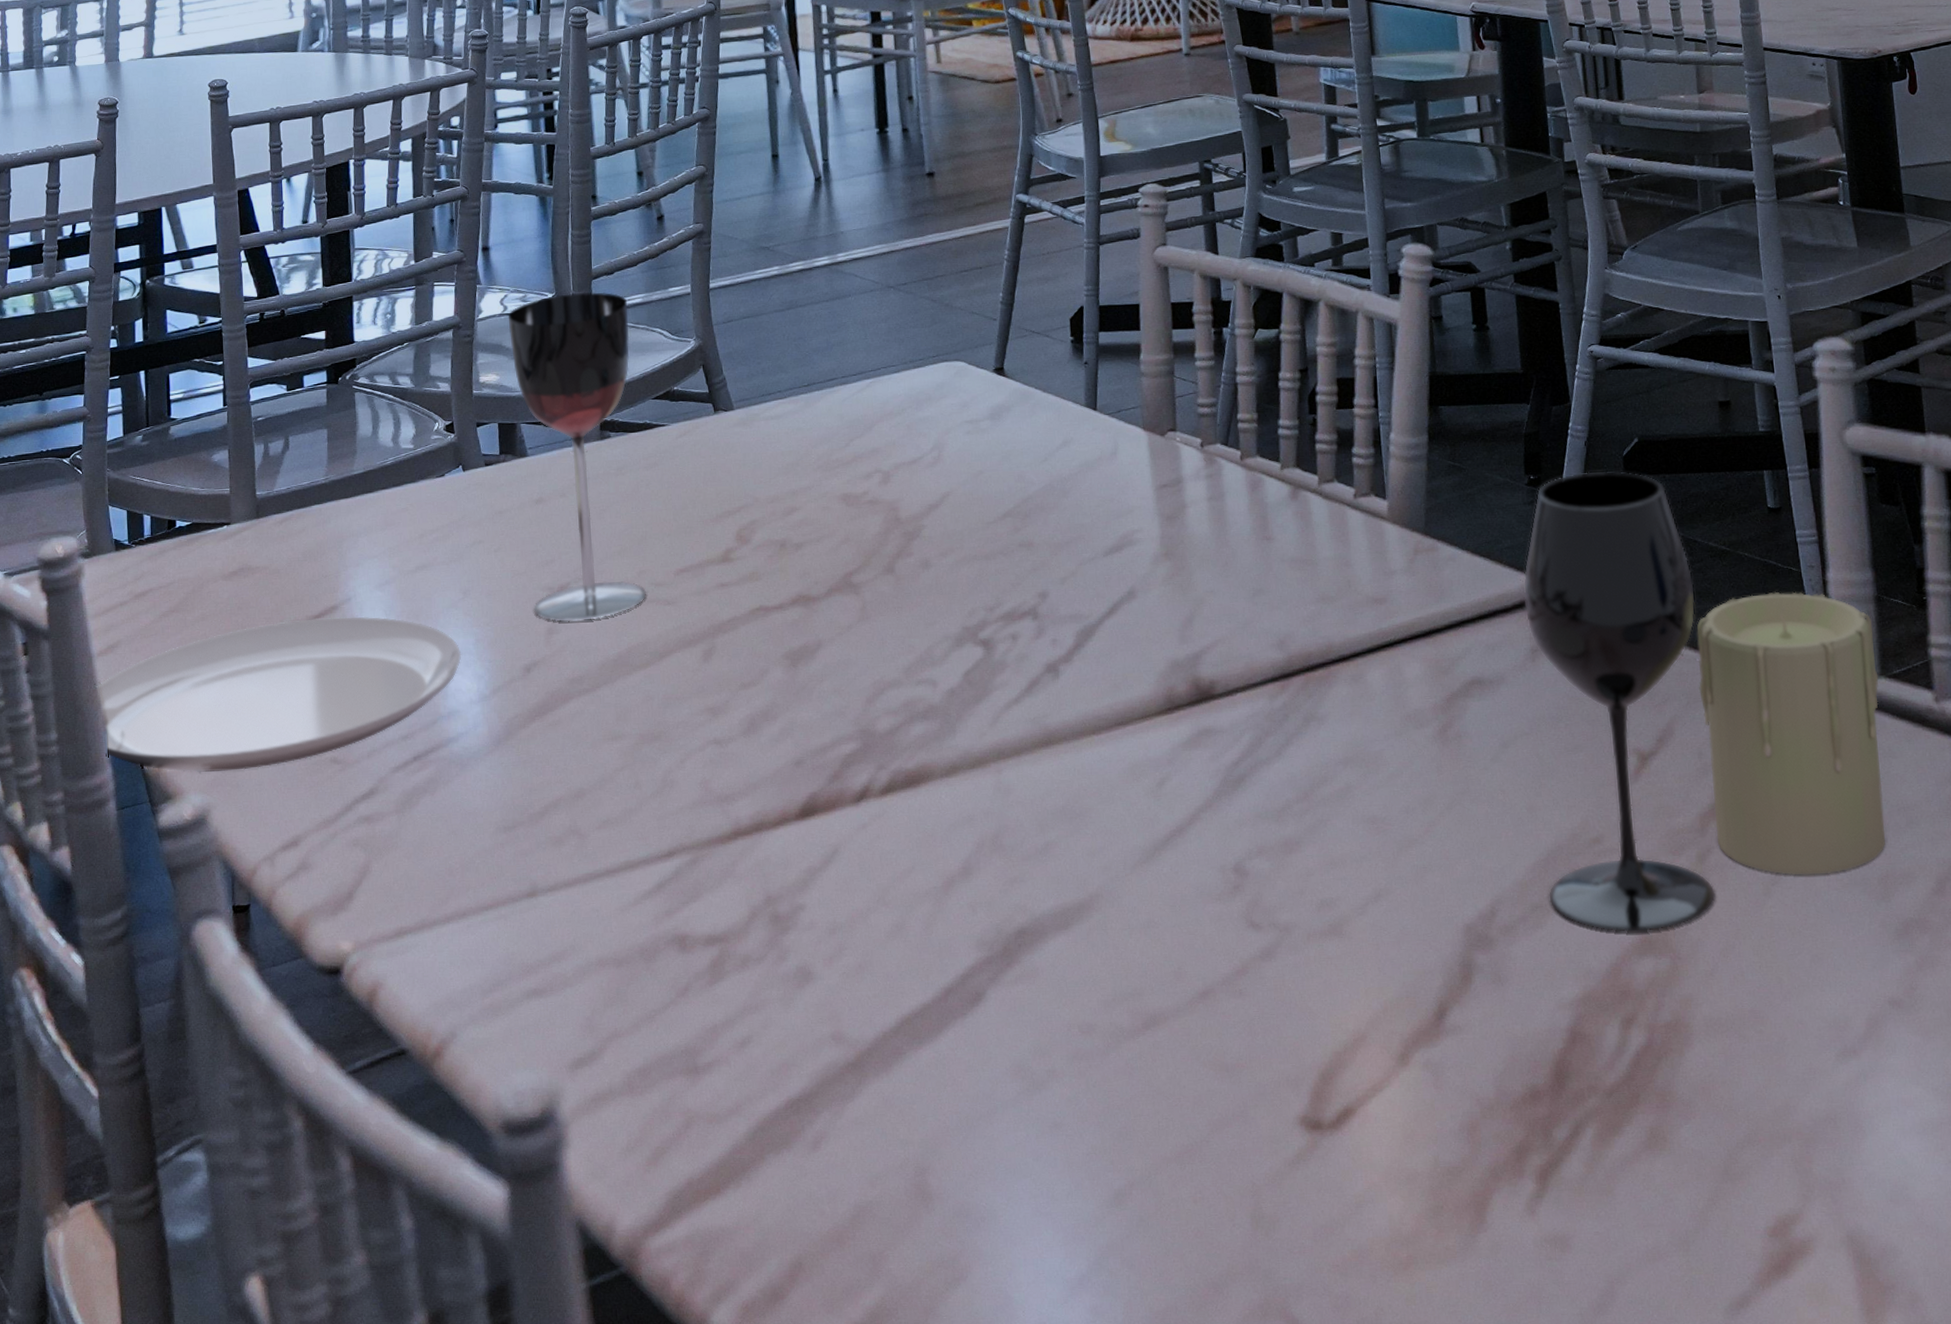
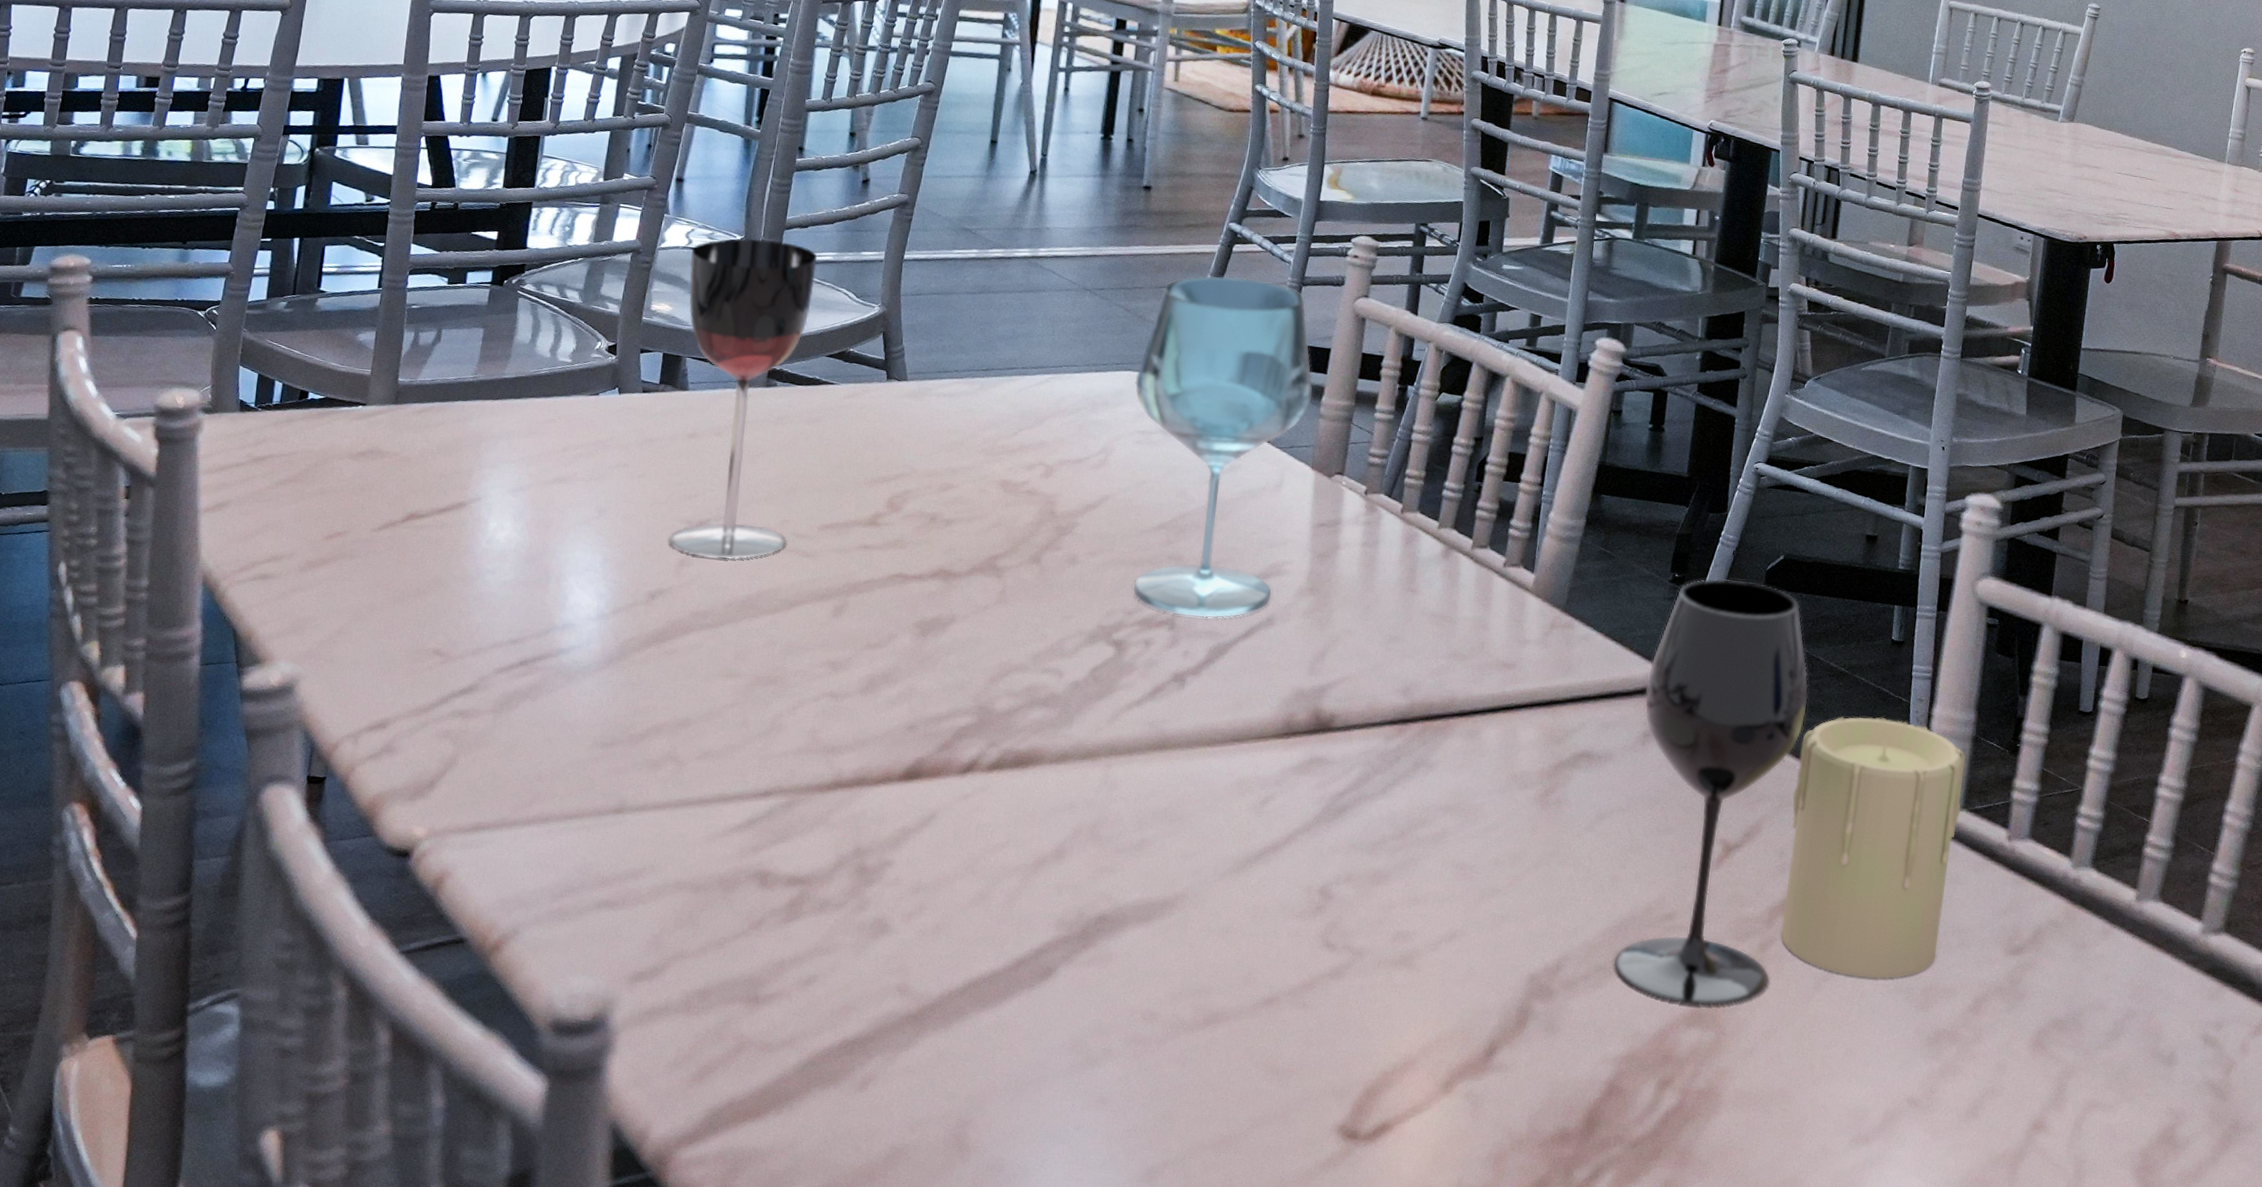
plate: present [97,616,462,773] -> none [197,509,587,647]
wine glass: none [953,246,1131,603] -> present [1132,276,1313,618]

